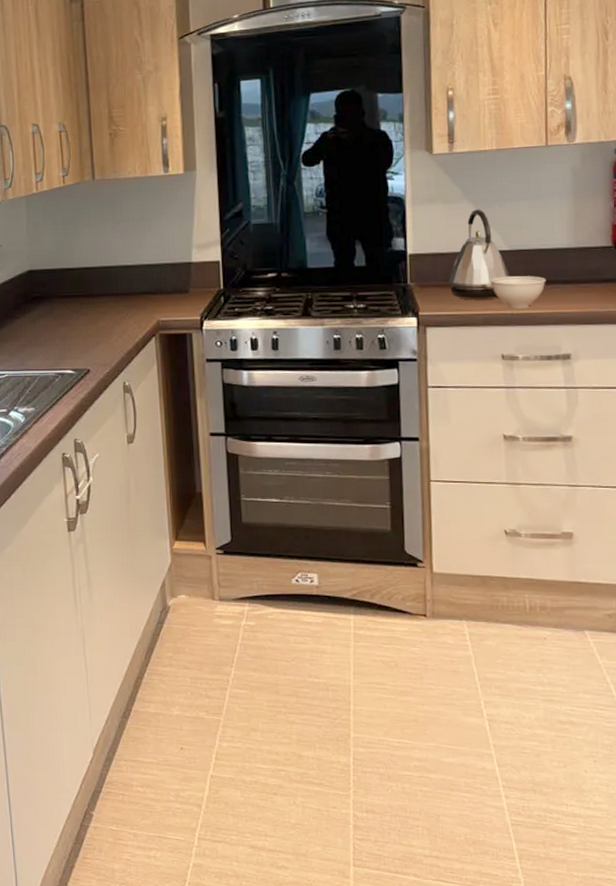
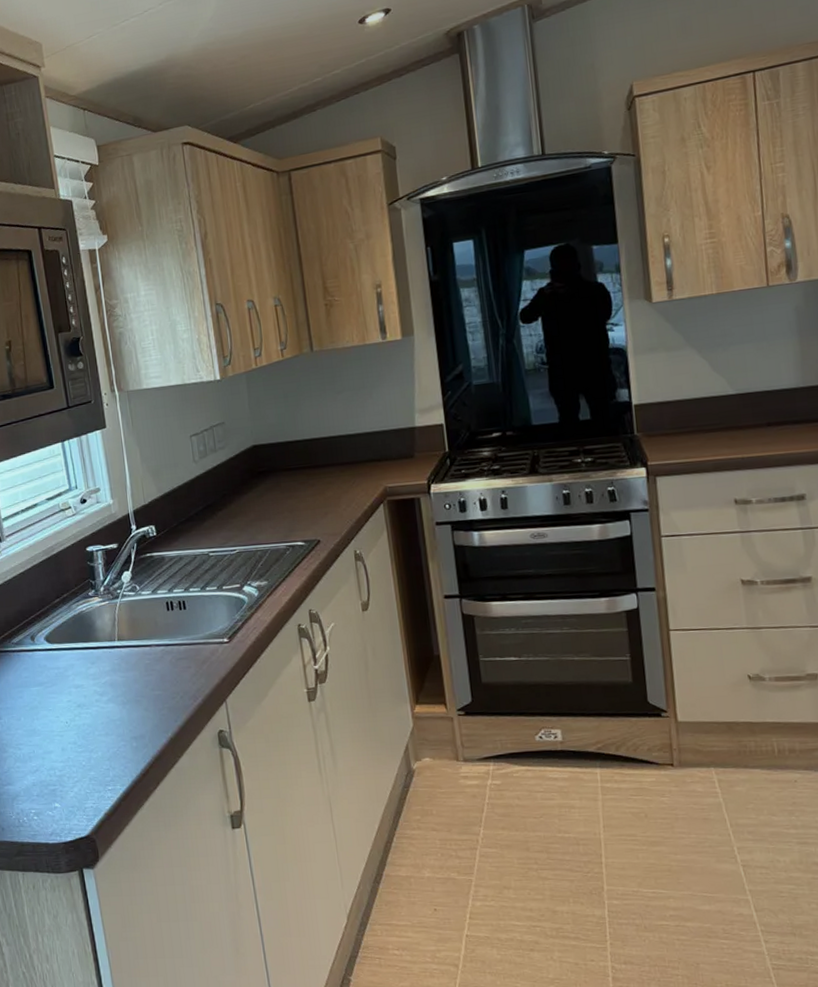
kettle: present [448,209,510,300] -> none [676,354,739,447]
bowl: present [490,275,546,310] -> none [718,418,776,454]

